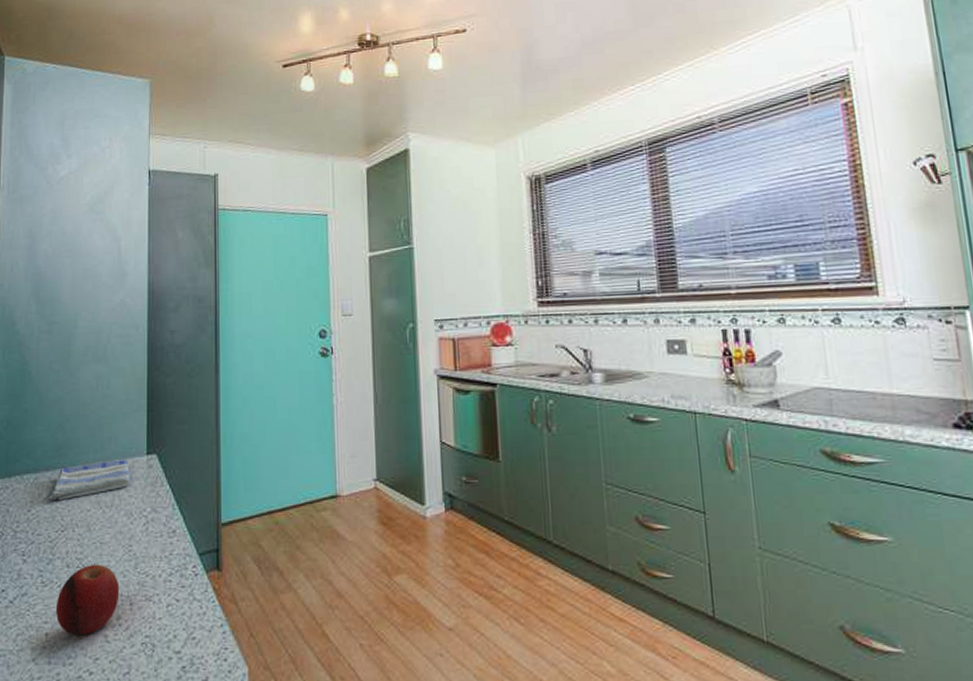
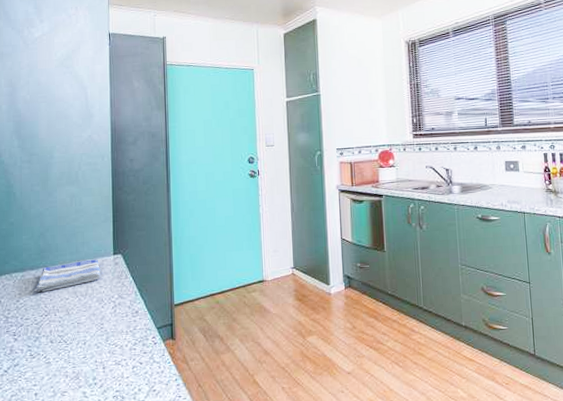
fruit: present [55,564,120,635] -> none [42,339,95,393]

